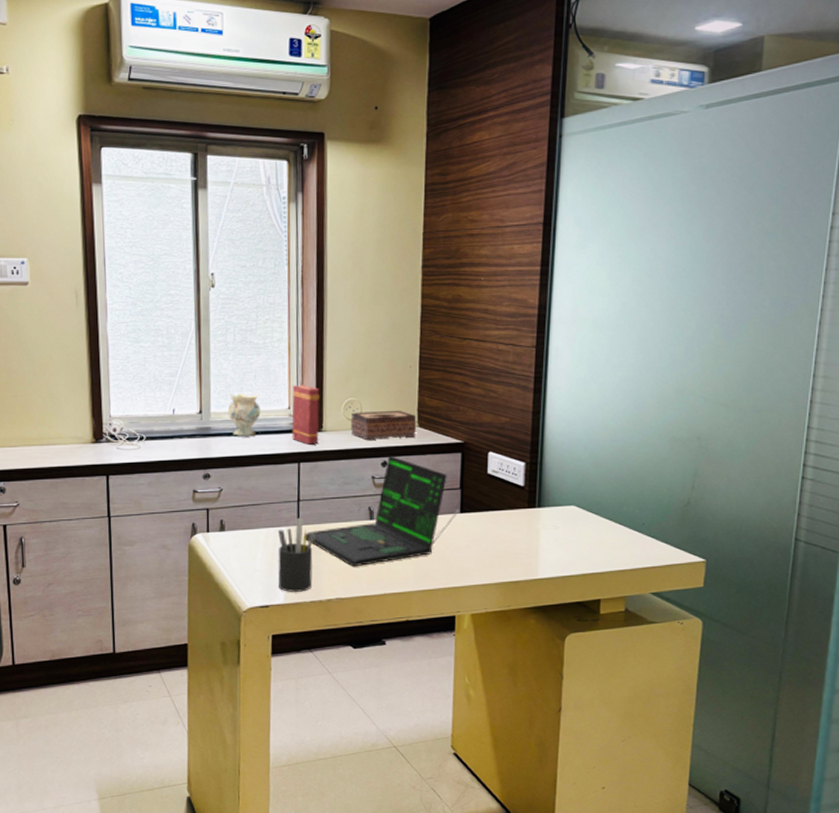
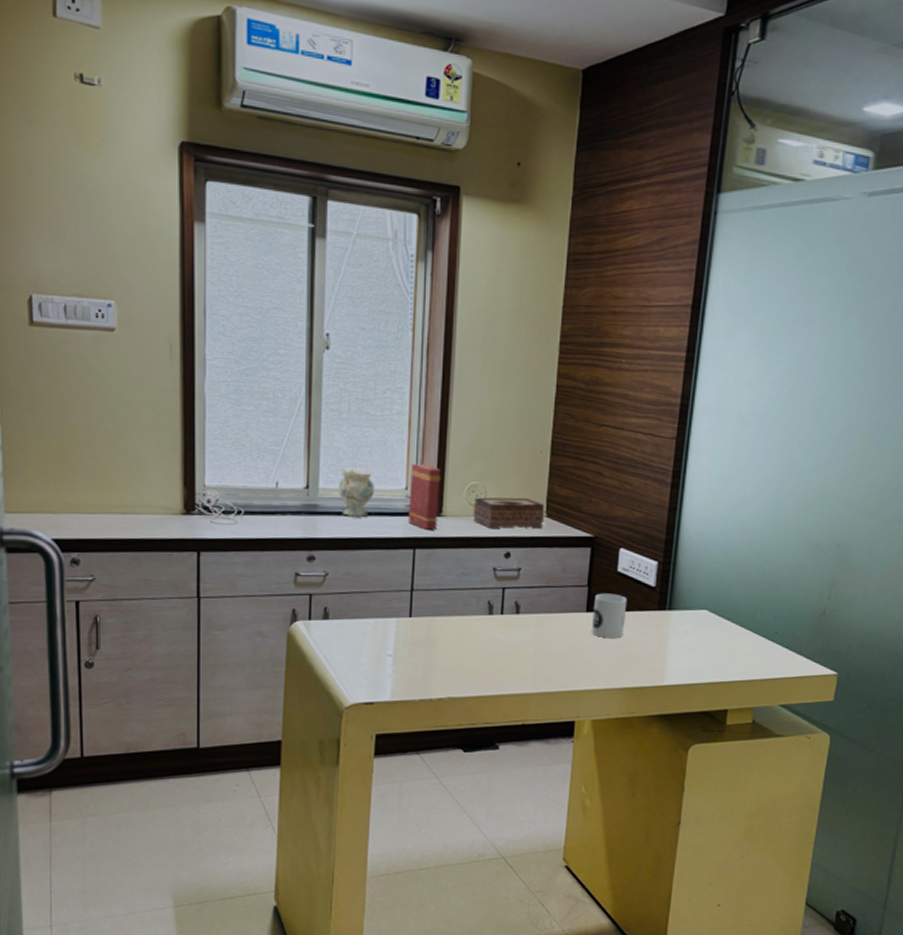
pen holder: present [278,517,315,592] -> none [386,608,428,689]
laptop: present [305,456,460,567] -> none [417,547,586,665]
mug: none [466,494,498,537] -> present [591,593,627,639]

